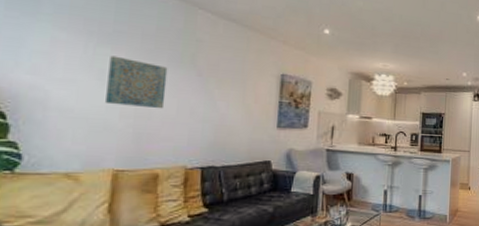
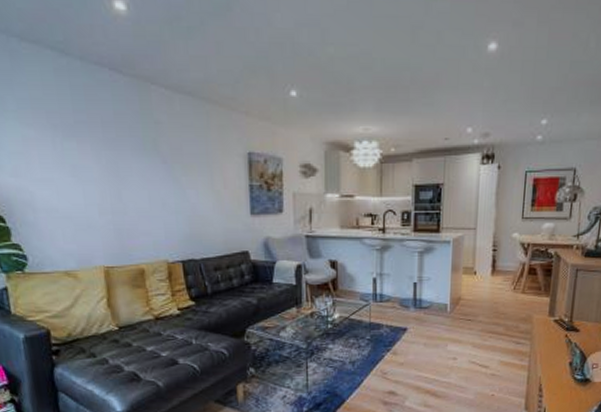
wall art: present [106,55,168,109] -> none [77,149,137,203]

